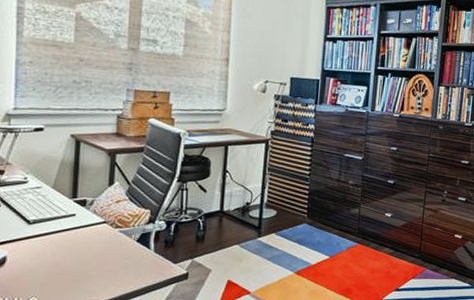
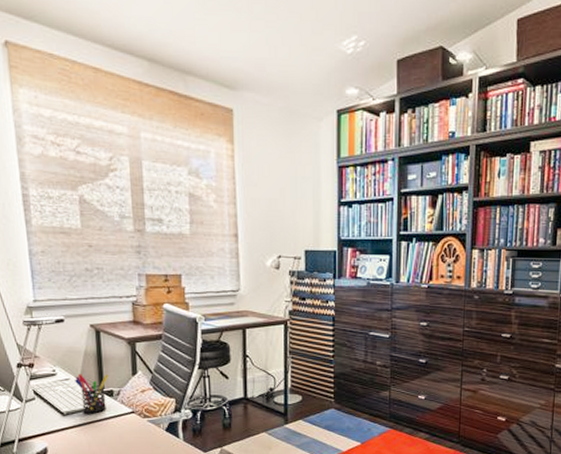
pen holder: none [47,182,84,223] -> present [75,374,109,414]

